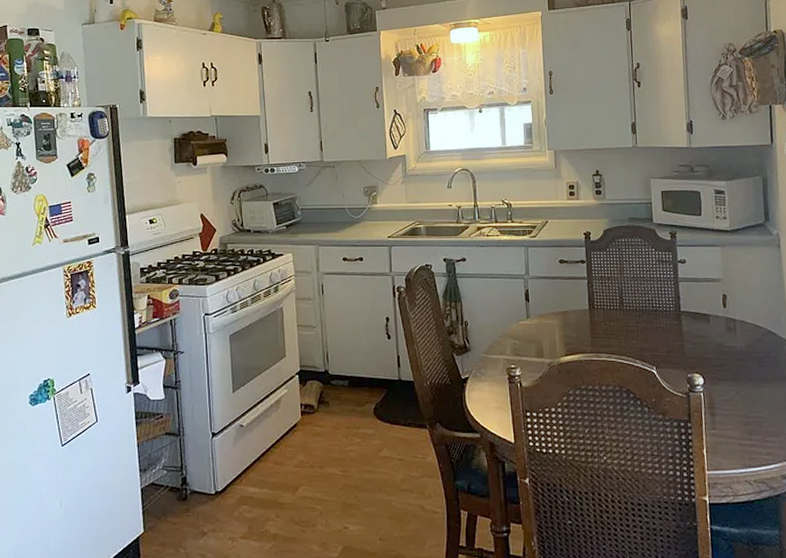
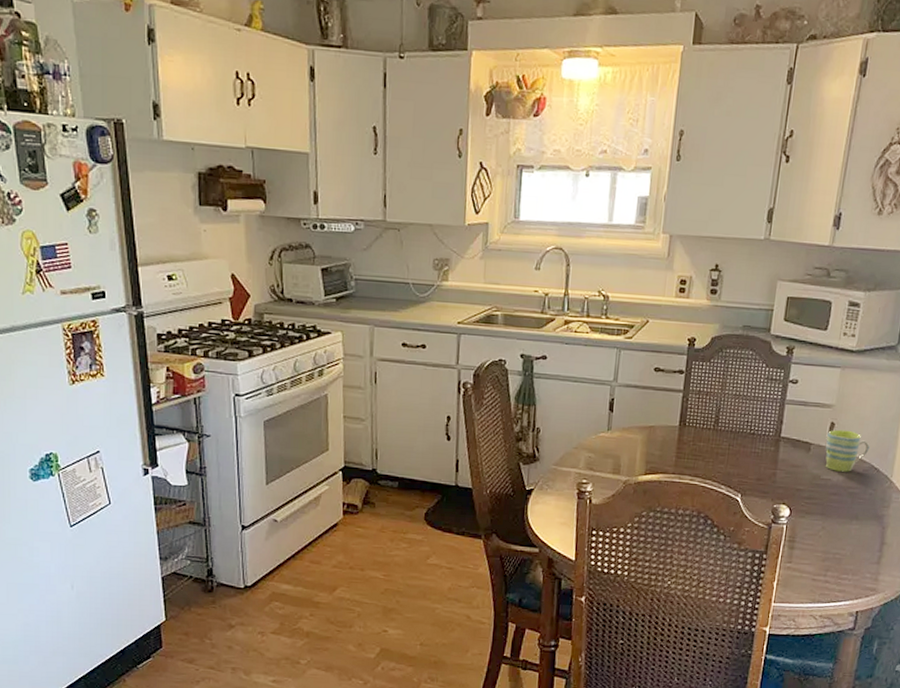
mug: none [722,300,763,339] -> present [825,429,870,472]

